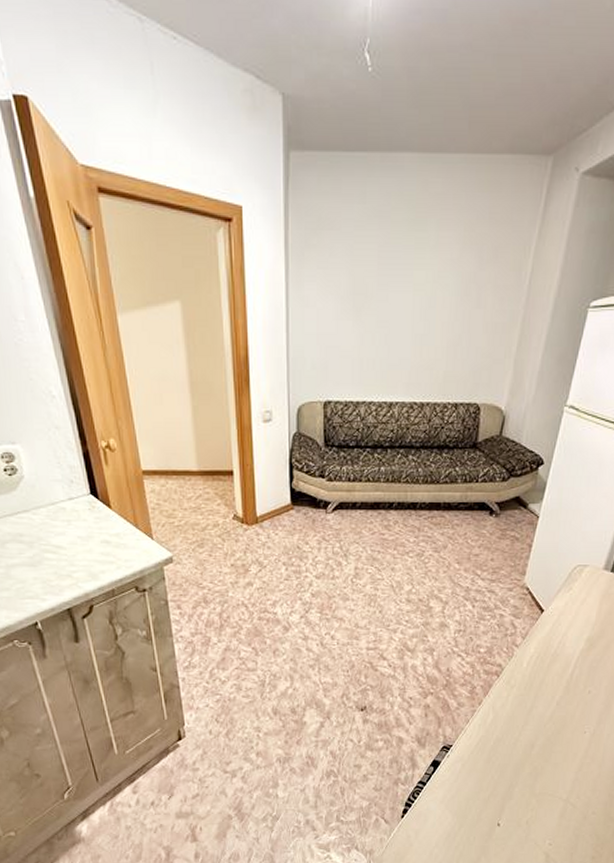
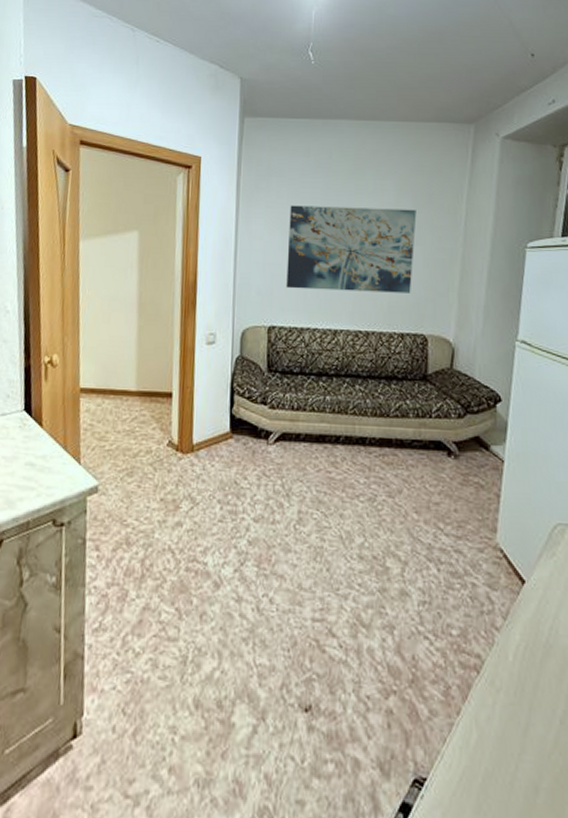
wall art: none [341,265,480,362] -> present [286,205,417,293]

